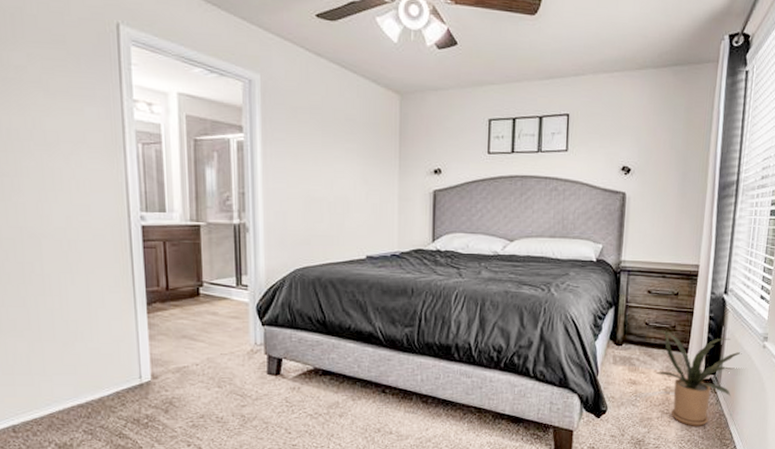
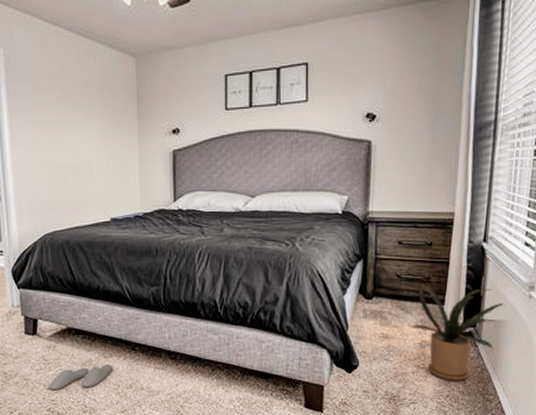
slippers: none [291,406,360,435] -> present [49,363,113,391]

